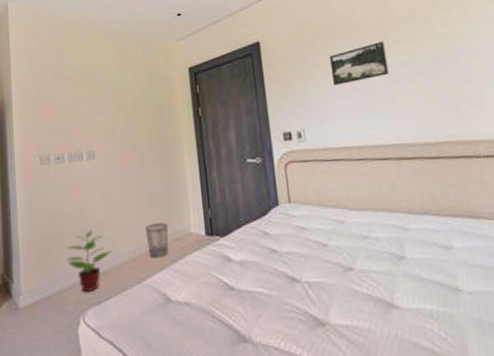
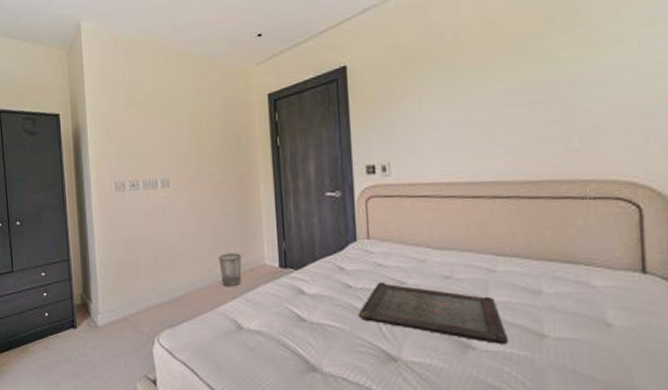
potted plant: present [65,230,112,293] -> none [140,257,186,316]
serving tray: none [284,244,428,302] -> present [358,281,509,344]
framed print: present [329,41,389,85] -> none [423,67,491,116]

